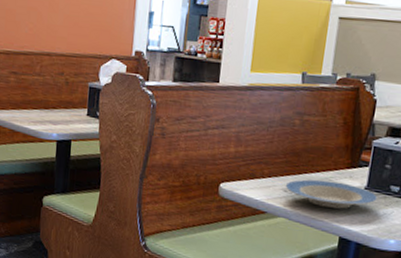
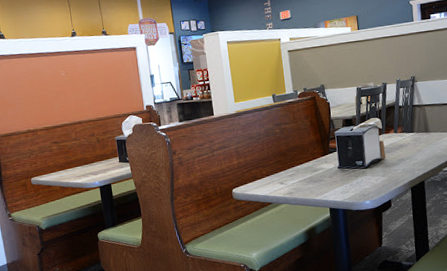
plate: present [285,179,379,209] -> none [280,167,350,189]

